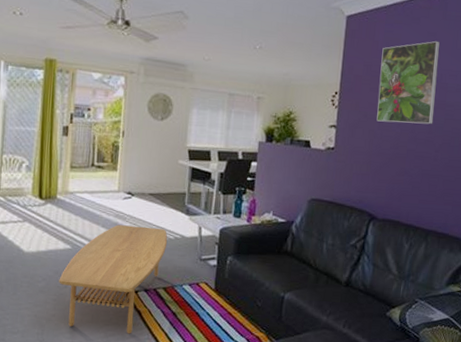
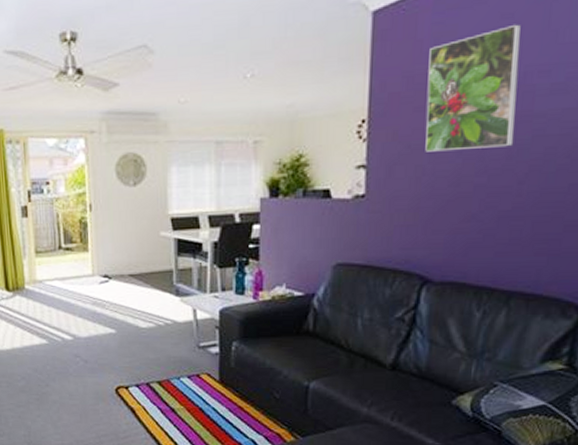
coffee table: present [59,225,168,334] -> none [39,313,157,434]

